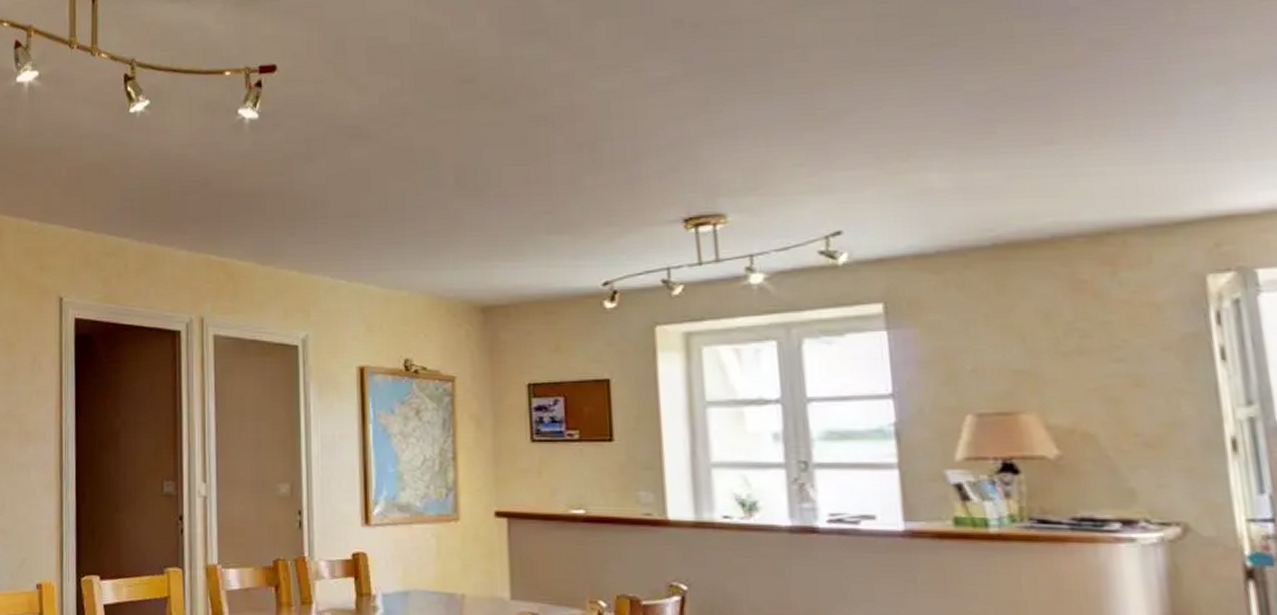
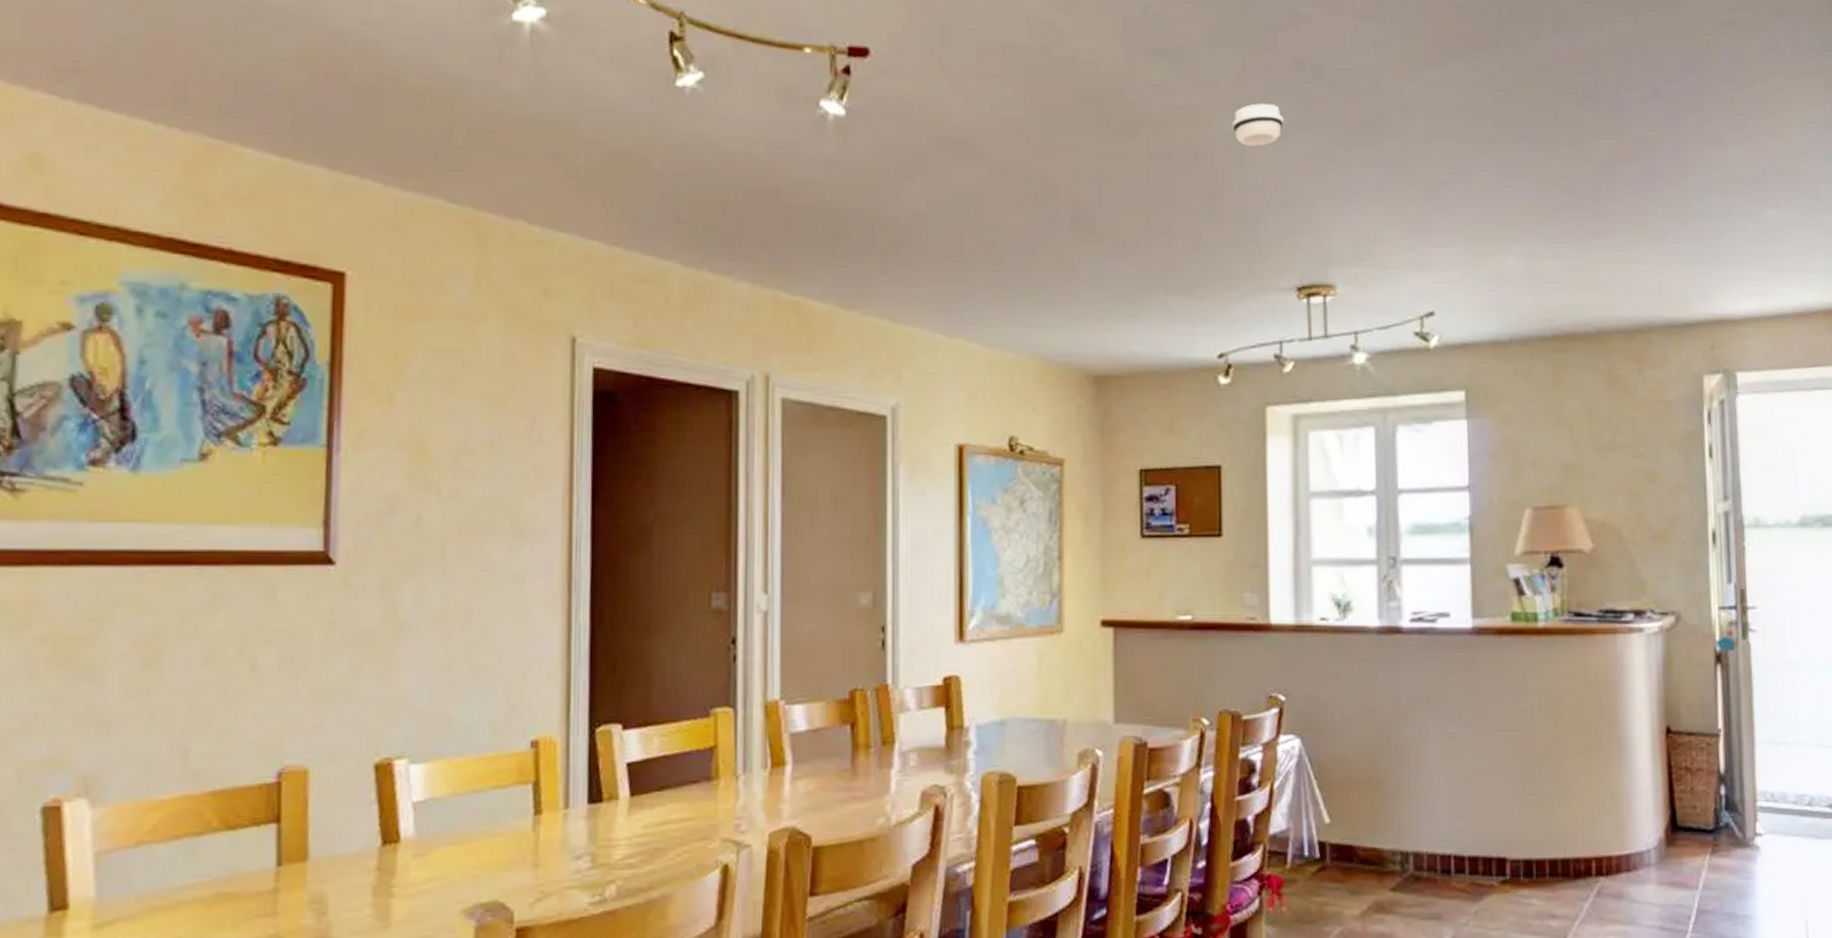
smoke detector: none [609,61,664,101] -> present [1232,103,1285,147]

